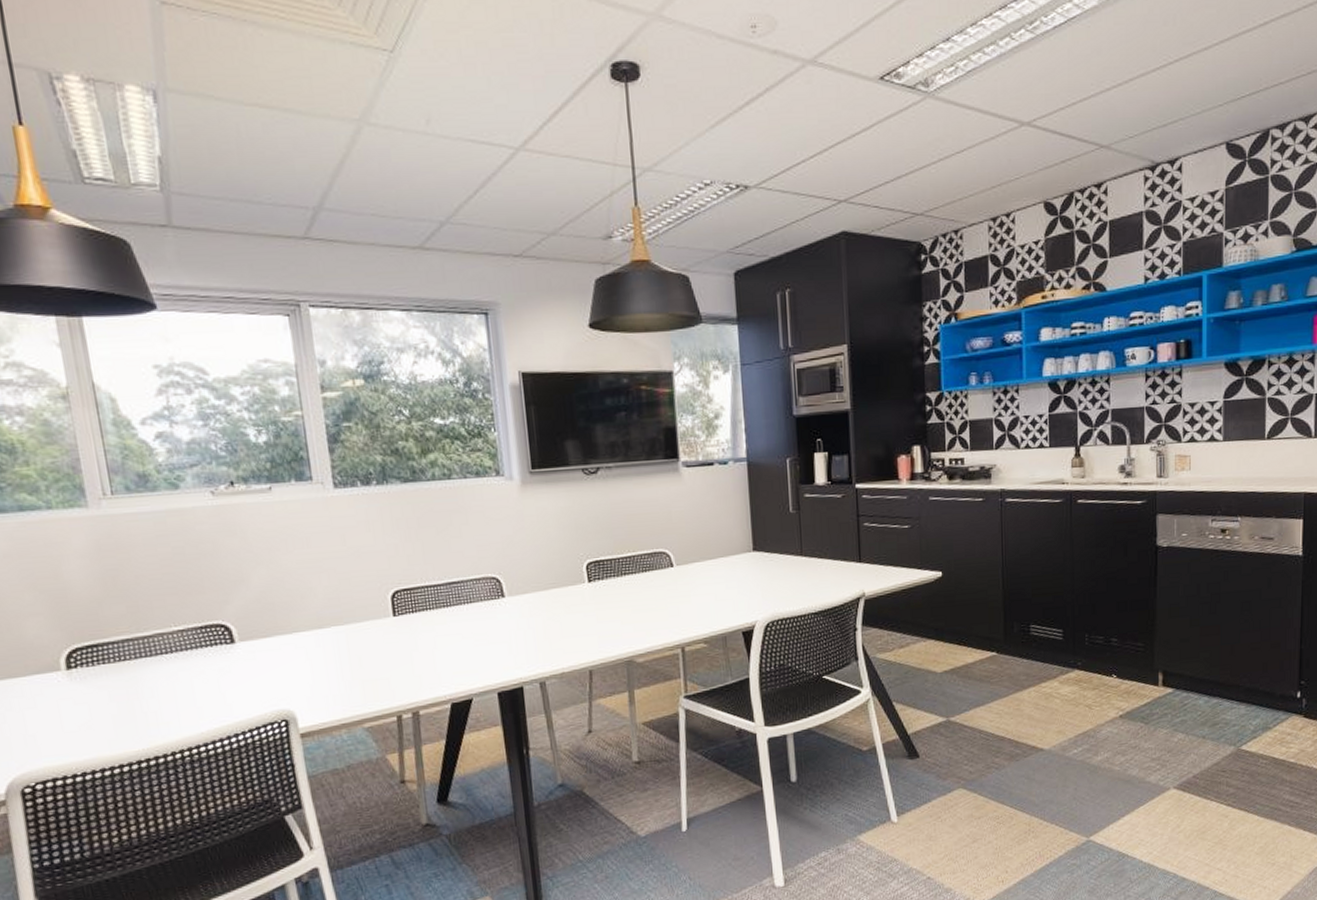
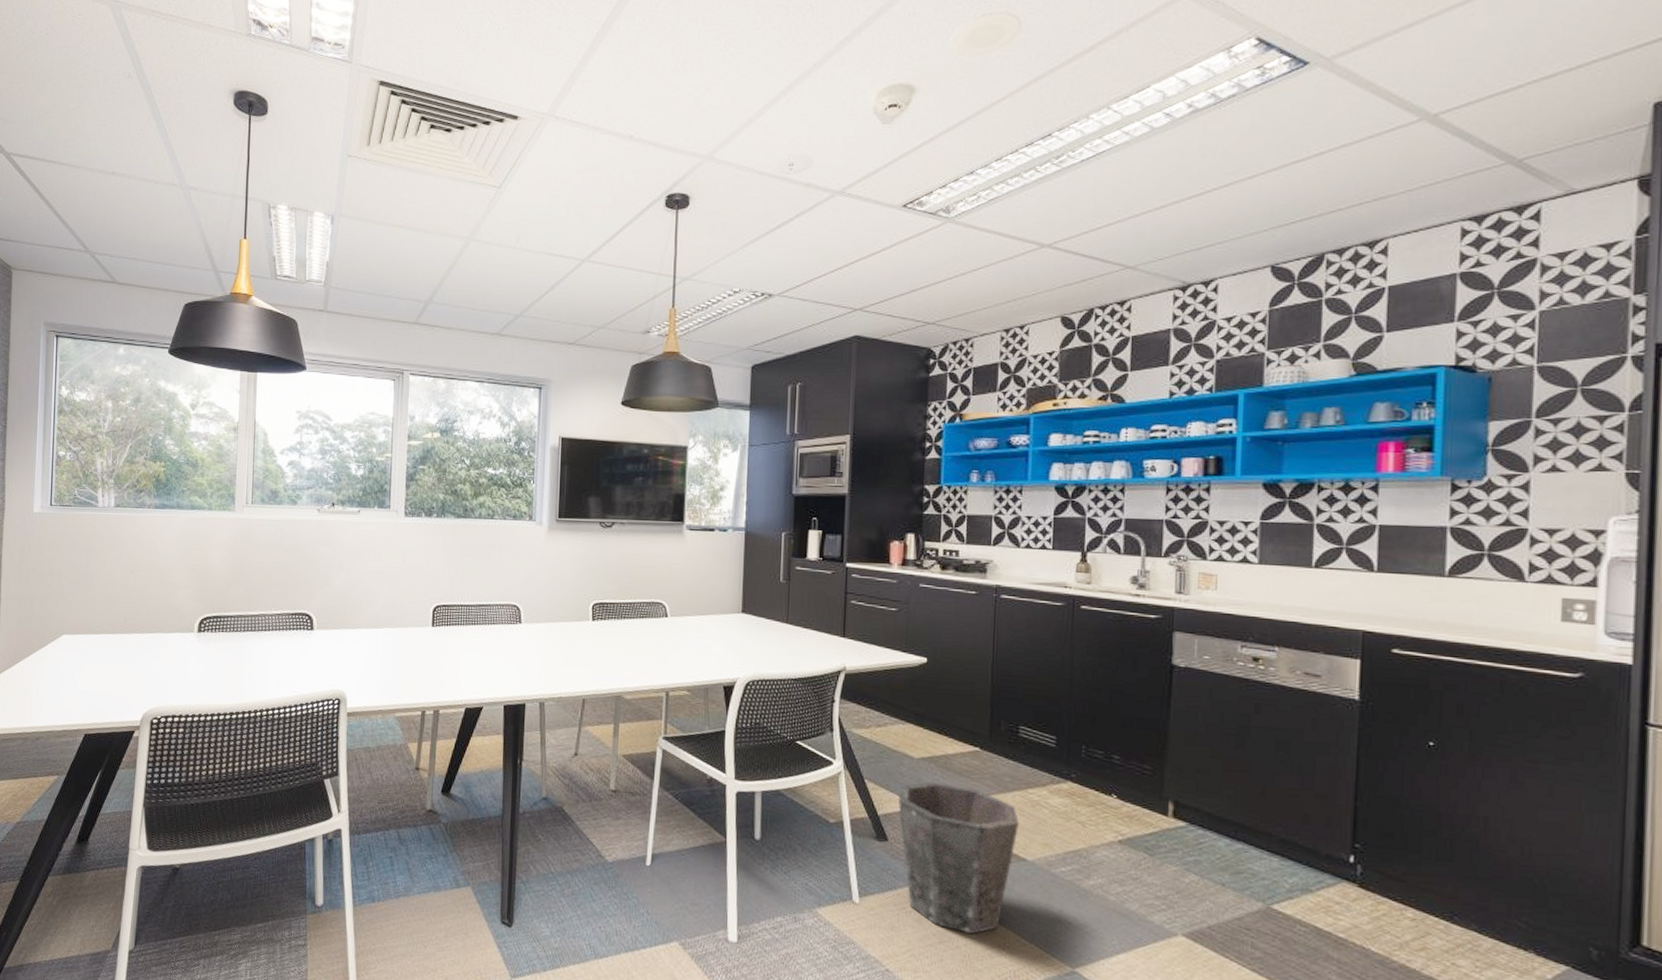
waste bin: none [926,692,1035,828] -> present [898,782,1019,934]

